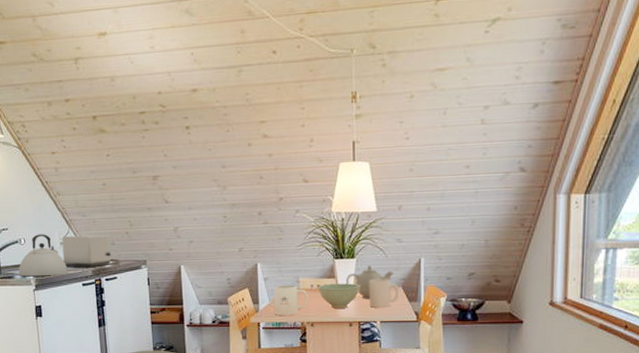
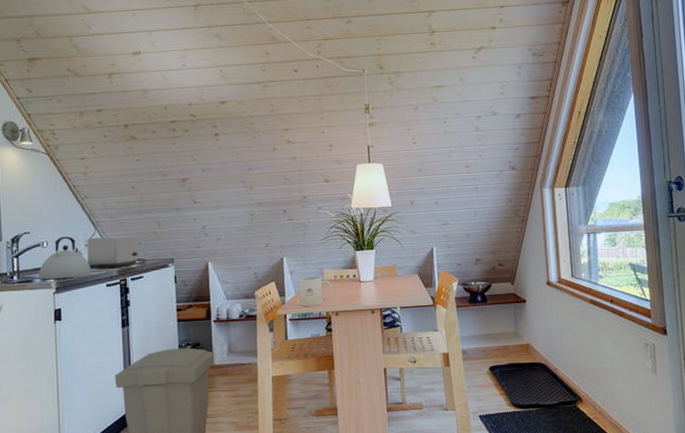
bowl: present [317,283,360,308] -> none [341,272,380,297]
teapot: present [346,265,395,299] -> none [367,255,411,287]
cup: present [369,279,399,308] -> none [388,267,416,295]

